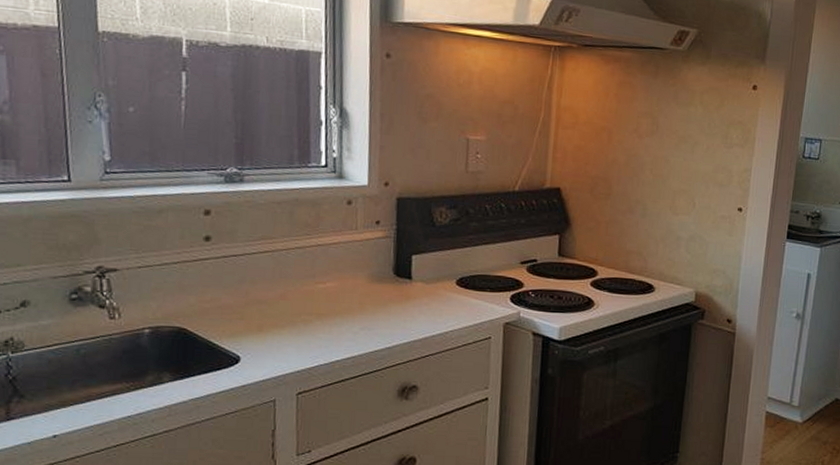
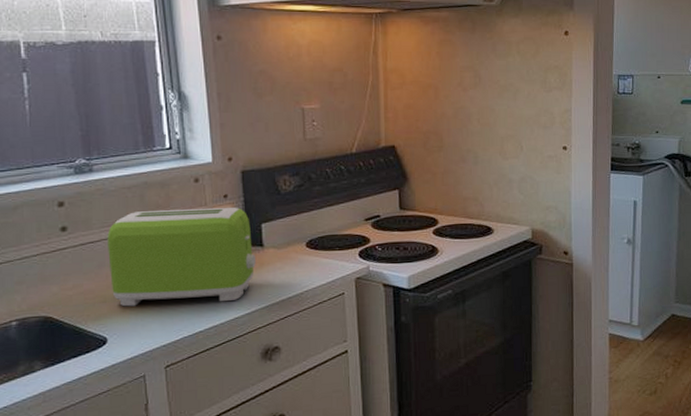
toaster: none [250,228,402,333] -> present [107,207,256,307]

